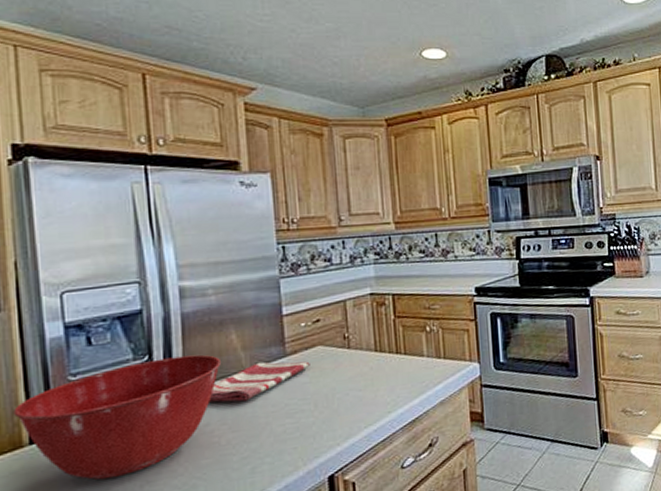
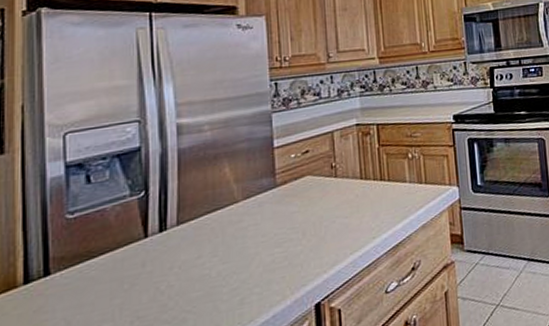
mixing bowl: present [13,354,221,480] -> none [10,188,214,318]
dish towel: present [209,361,310,403] -> none [201,191,299,235]

